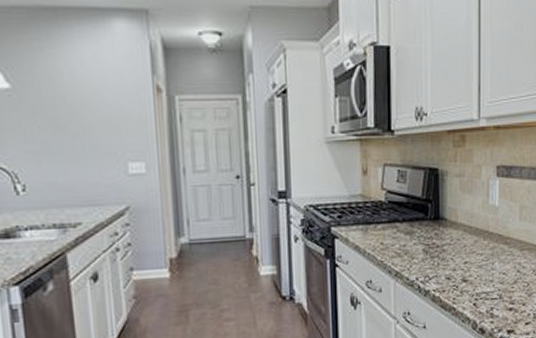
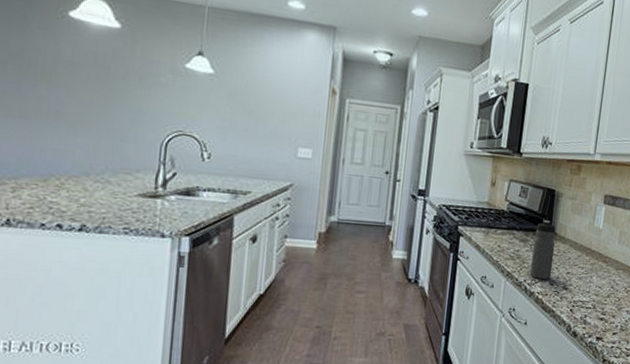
water bottle: none [422,205,447,275] -> present [530,220,556,279]

